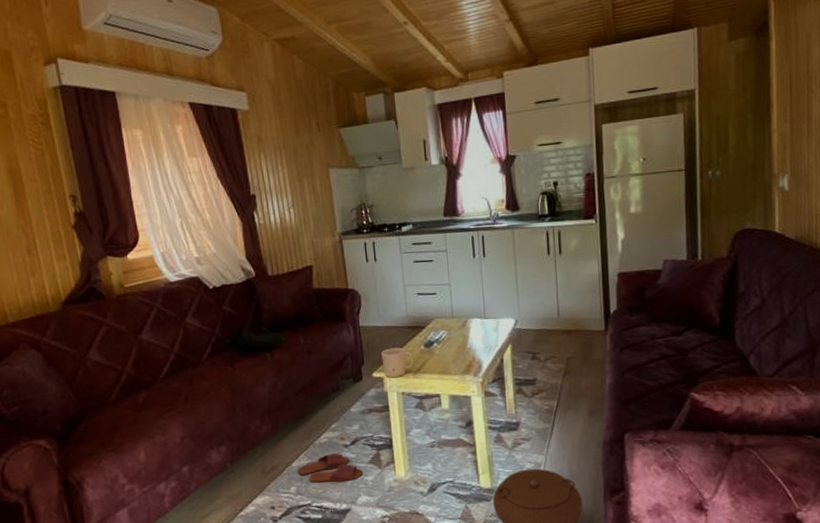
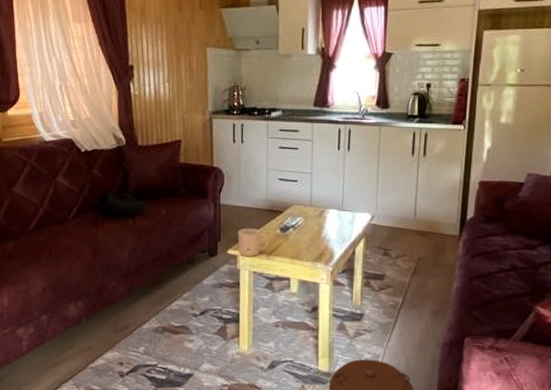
slippers: present [297,453,363,483] -> none [147,321,209,348]

